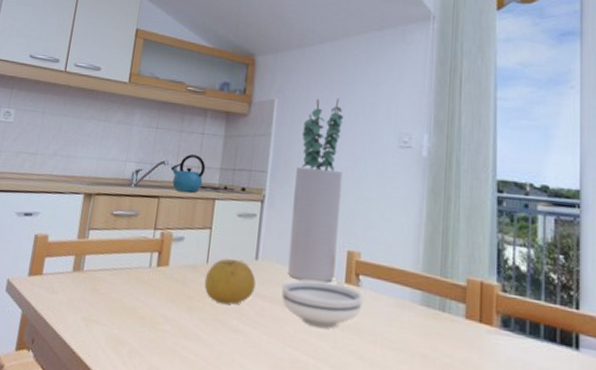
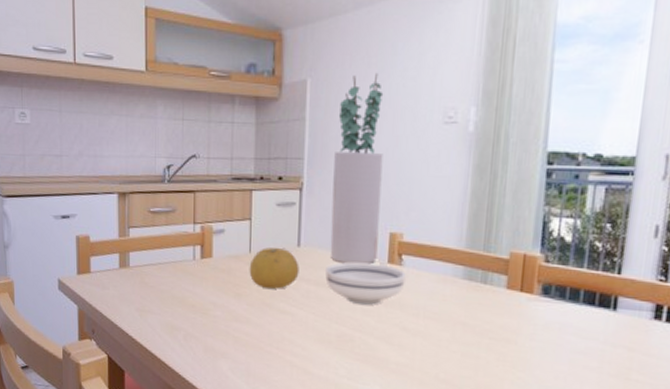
kettle: present [170,154,206,194] -> none [202,146,239,186]

